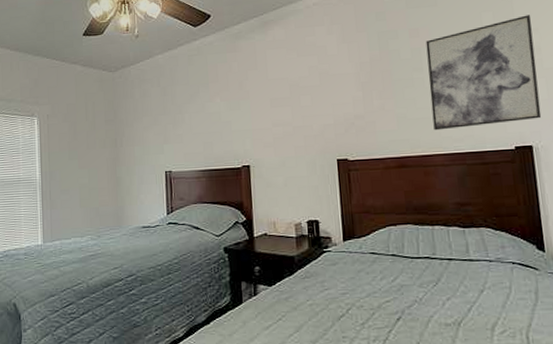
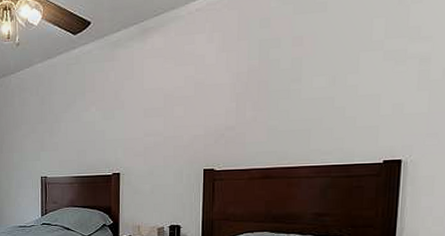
wall art: present [425,15,542,131] -> none [303,21,428,143]

